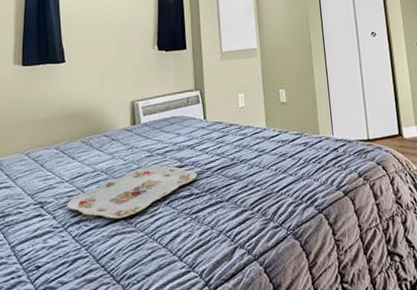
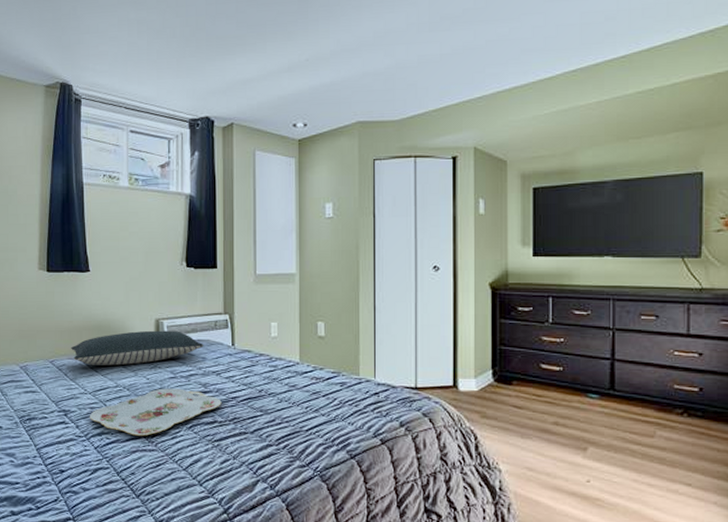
pillow: none [47,110,178,153] -> present [71,330,204,366]

